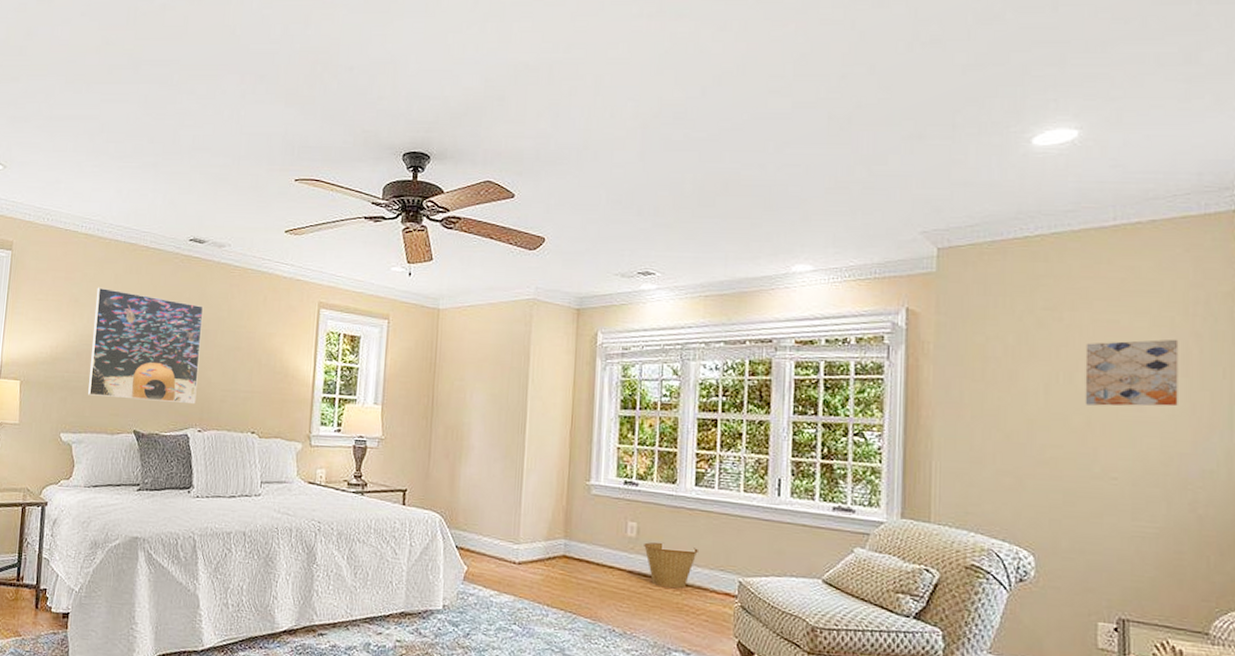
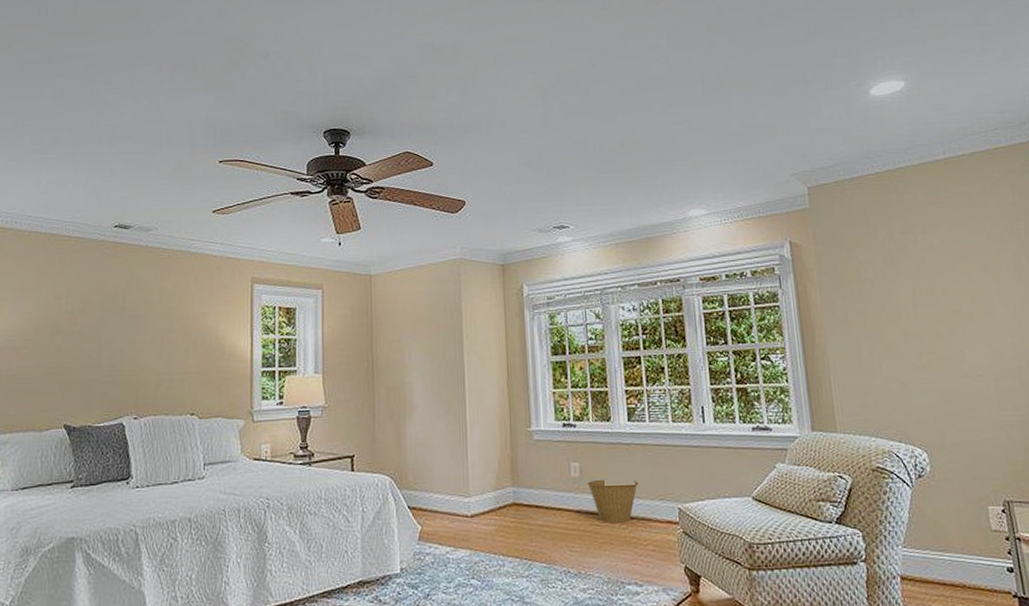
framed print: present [88,287,204,405] -> none [12,280,133,393]
wall art: present [1085,339,1179,407] -> none [939,250,1019,314]

